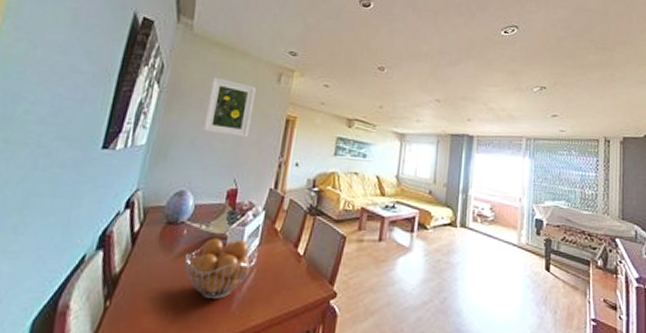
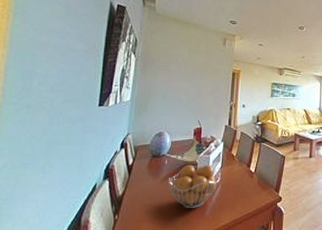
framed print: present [203,77,256,138] -> none [171,45,208,89]

